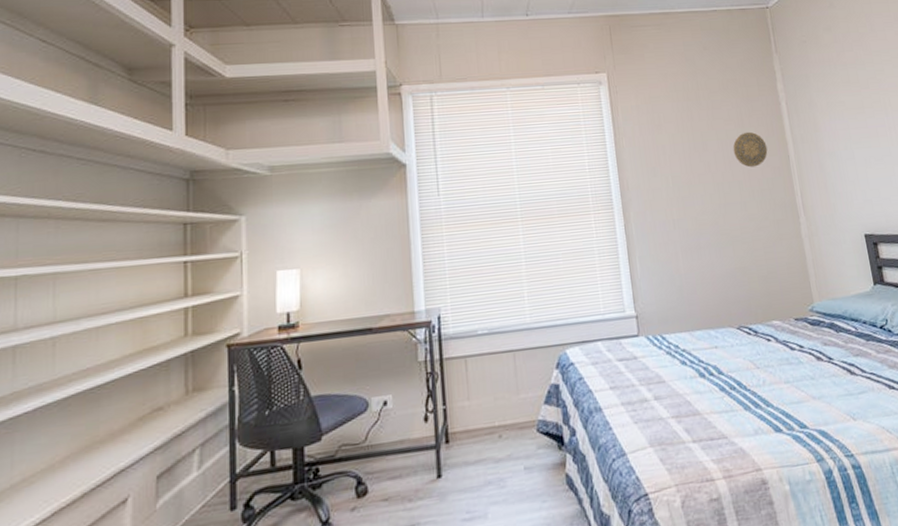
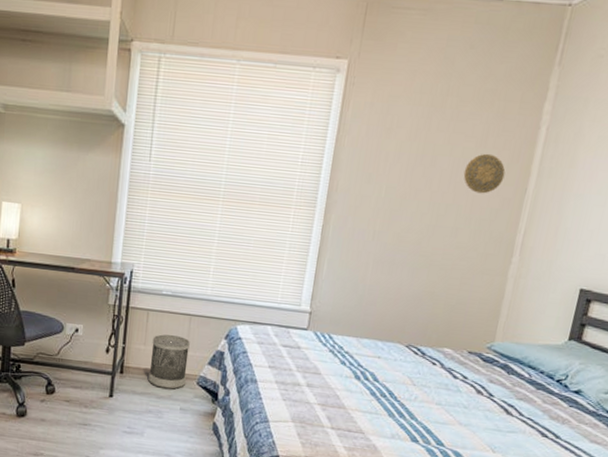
wastebasket: none [476,378,524,449] -> present [148,334,190,390]

